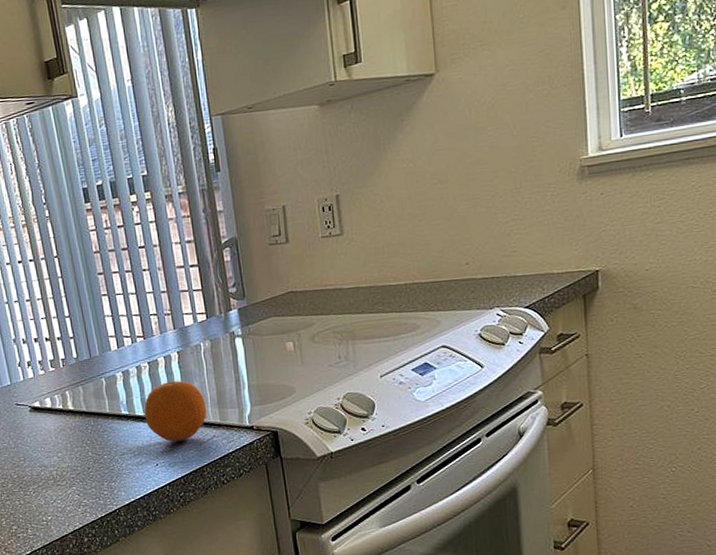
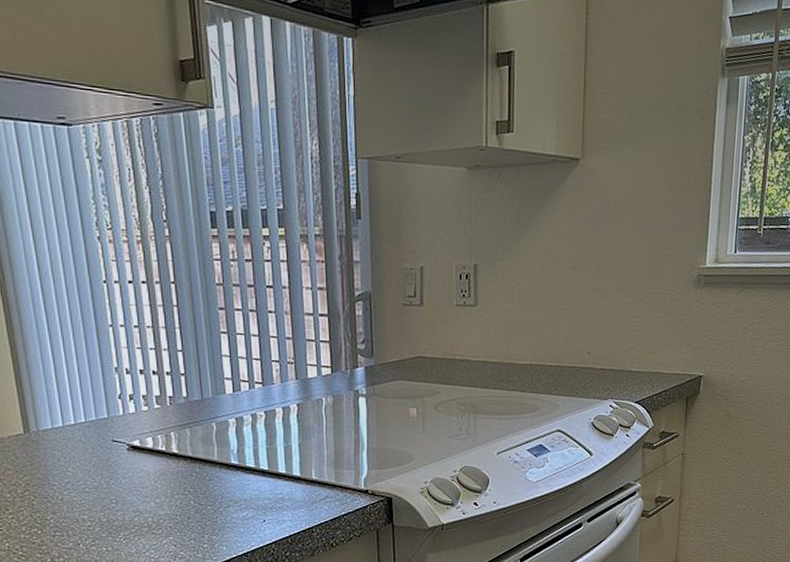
fruit: present [144,381,207,442] -> none [256,435,323,498]

